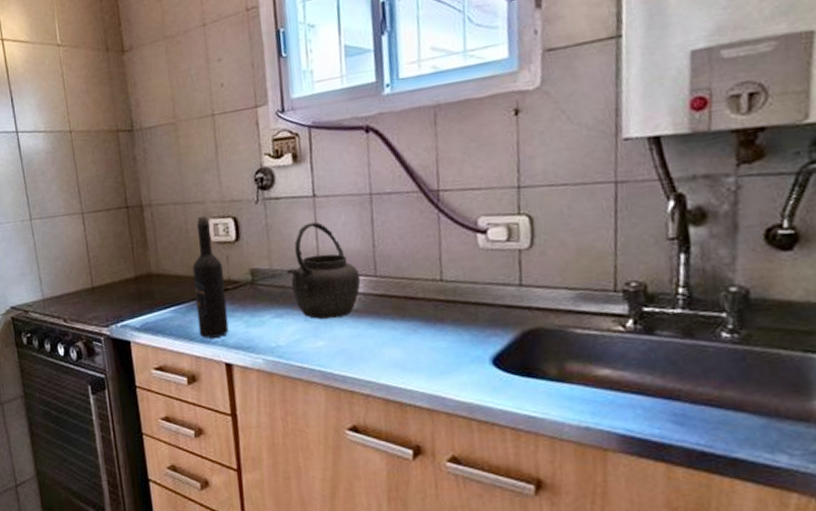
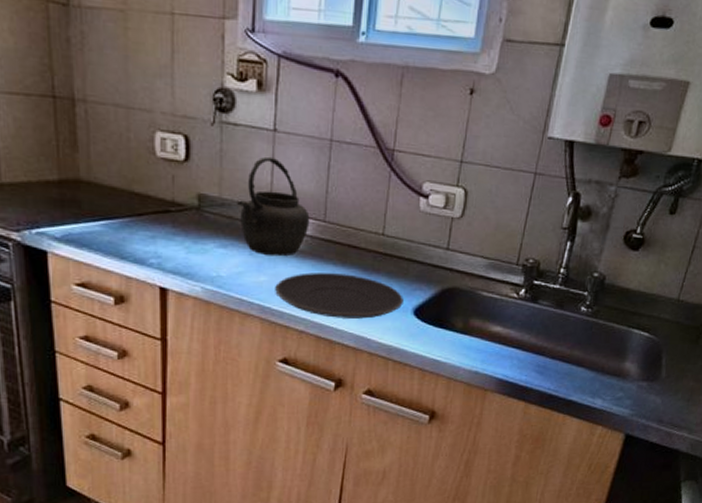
wine bottle: present [192,216,229,338] -> none [131,127,167,260]
plate: none [334,327,478,378] -> present [275,272,403,319]

